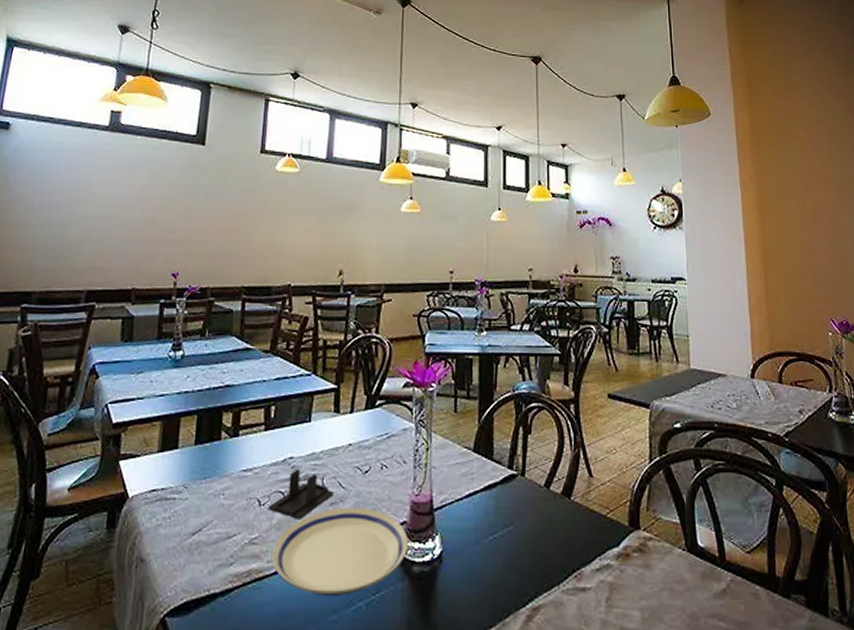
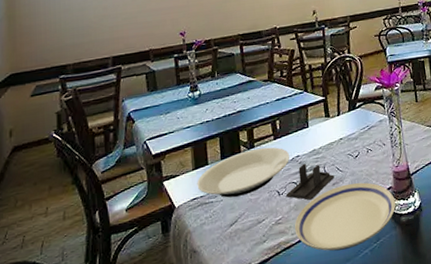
plate: none [159,439,282,497] -> present [197,147,290,198]

